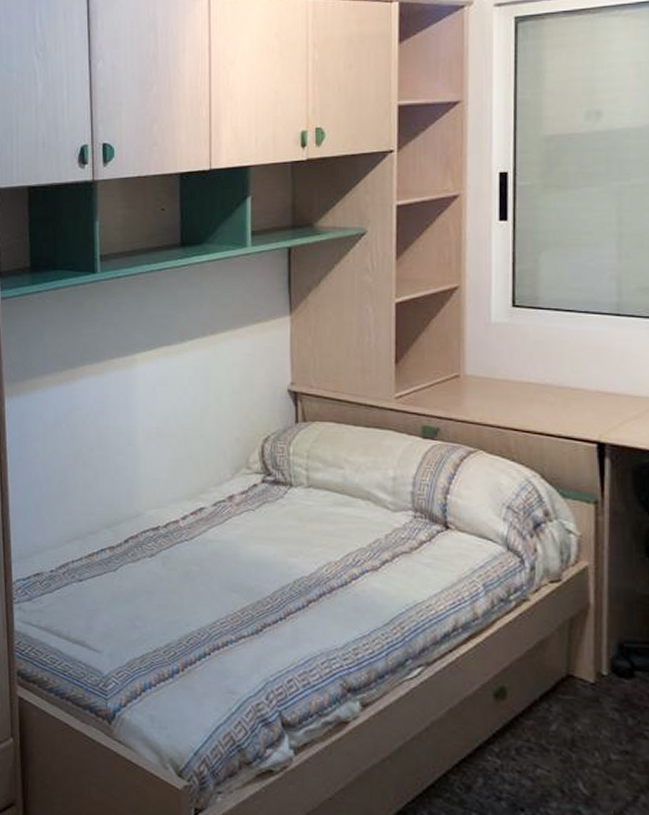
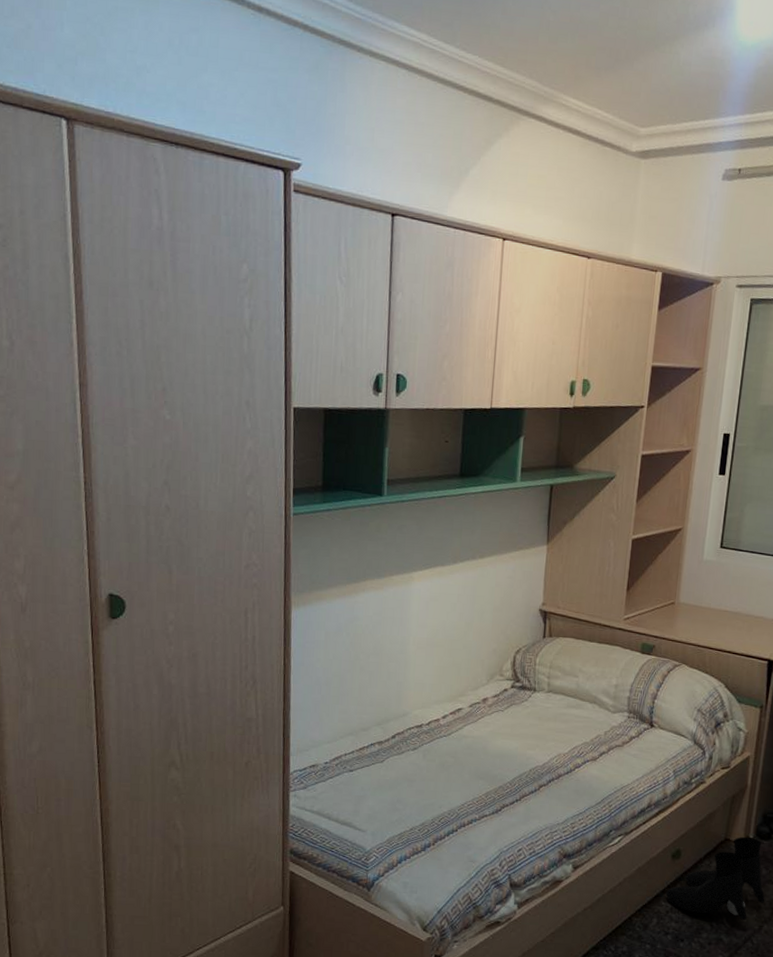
boots: none [491,672,637,787] -> present [665,836,765,920]

